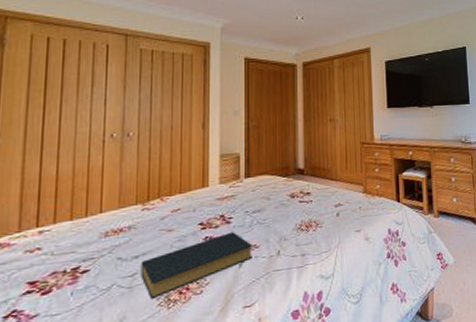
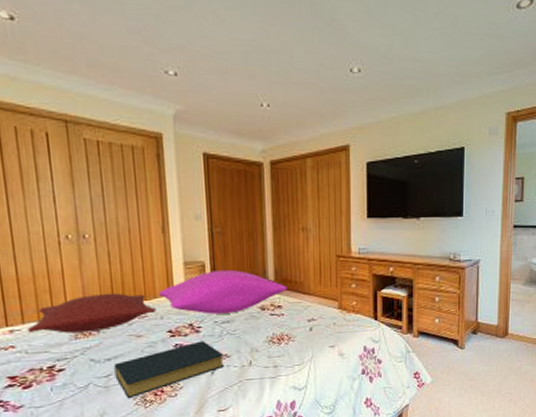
pillow: none [57,187,189,232] -> present [27,293,156,334]
cushion: none [193,160,316,205] -> present [158,269,287,314]

